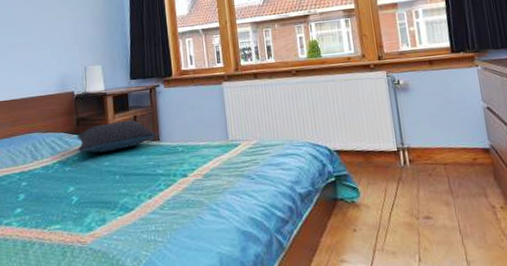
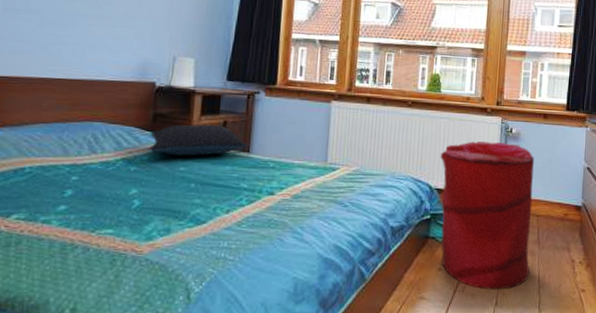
laundry hamper: none [333,95,449,246] -> present [441,140,534,290]

